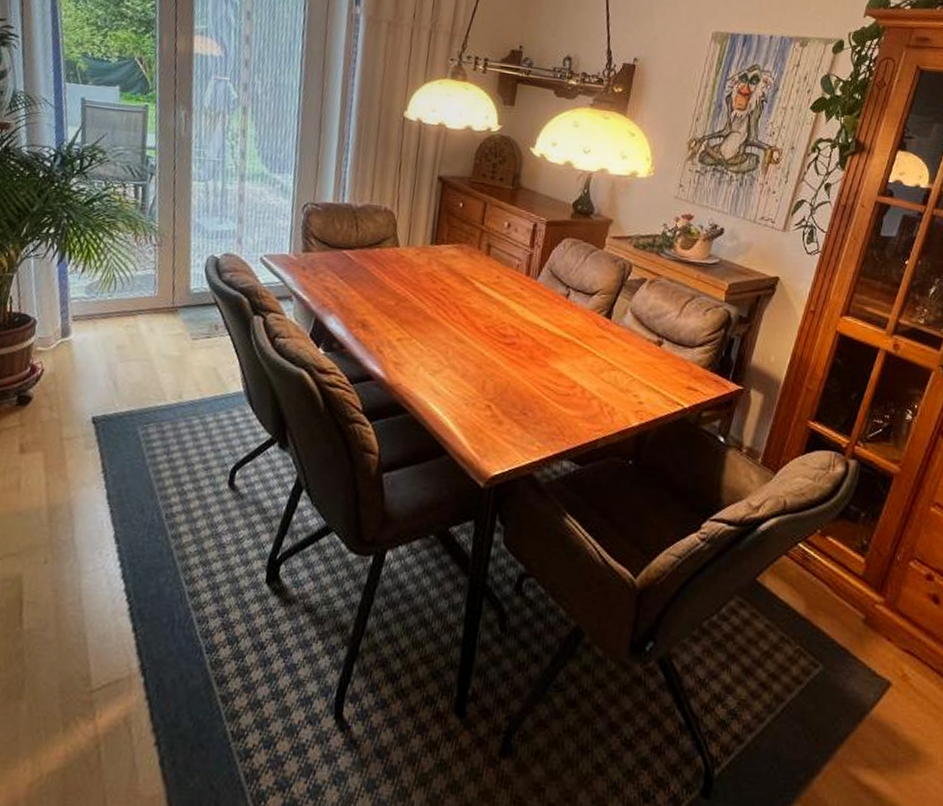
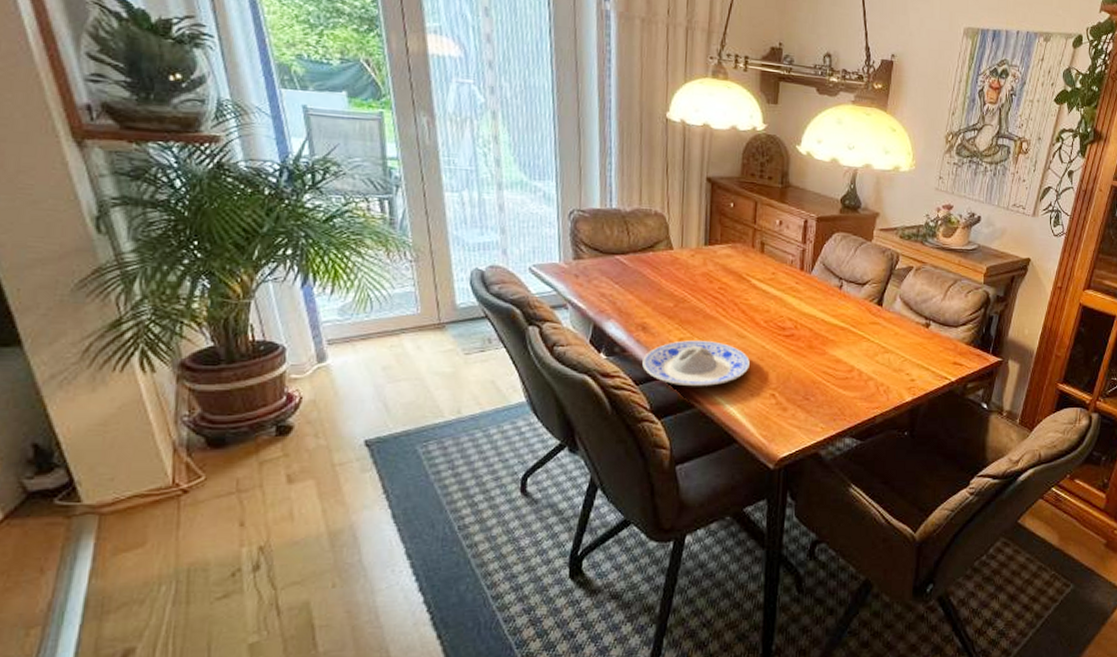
plate: none [358,341,467,391] -> present [642,340,750,387]

